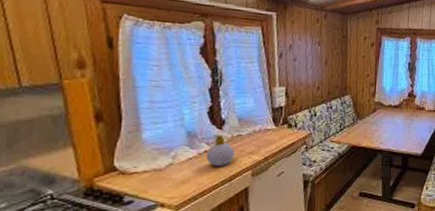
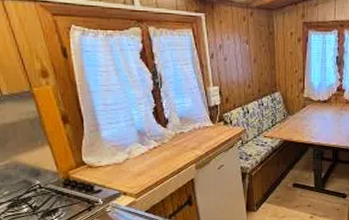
soap bottle: present [206,135,235,167] -> none [155,133,179,161]

